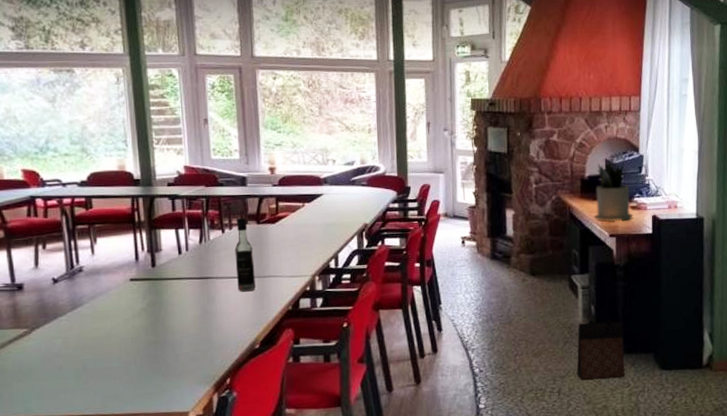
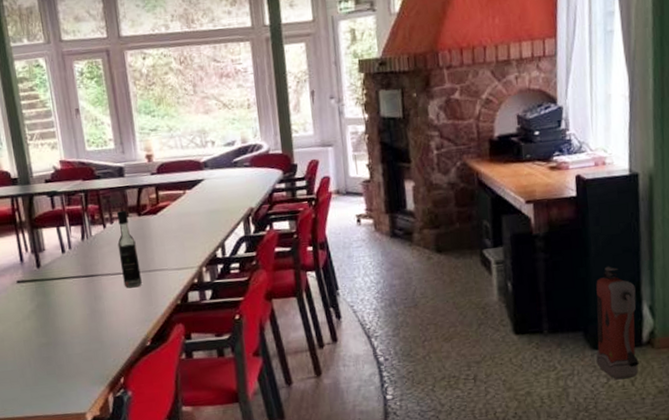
bag: present [576,318,625,380] -> none [493,294,550,365]
planter: present [594,161,633,222] -> none [506,116,553,187]
fire extinguisher: none [663,296,699,397] -> present [595,266,639,380]

